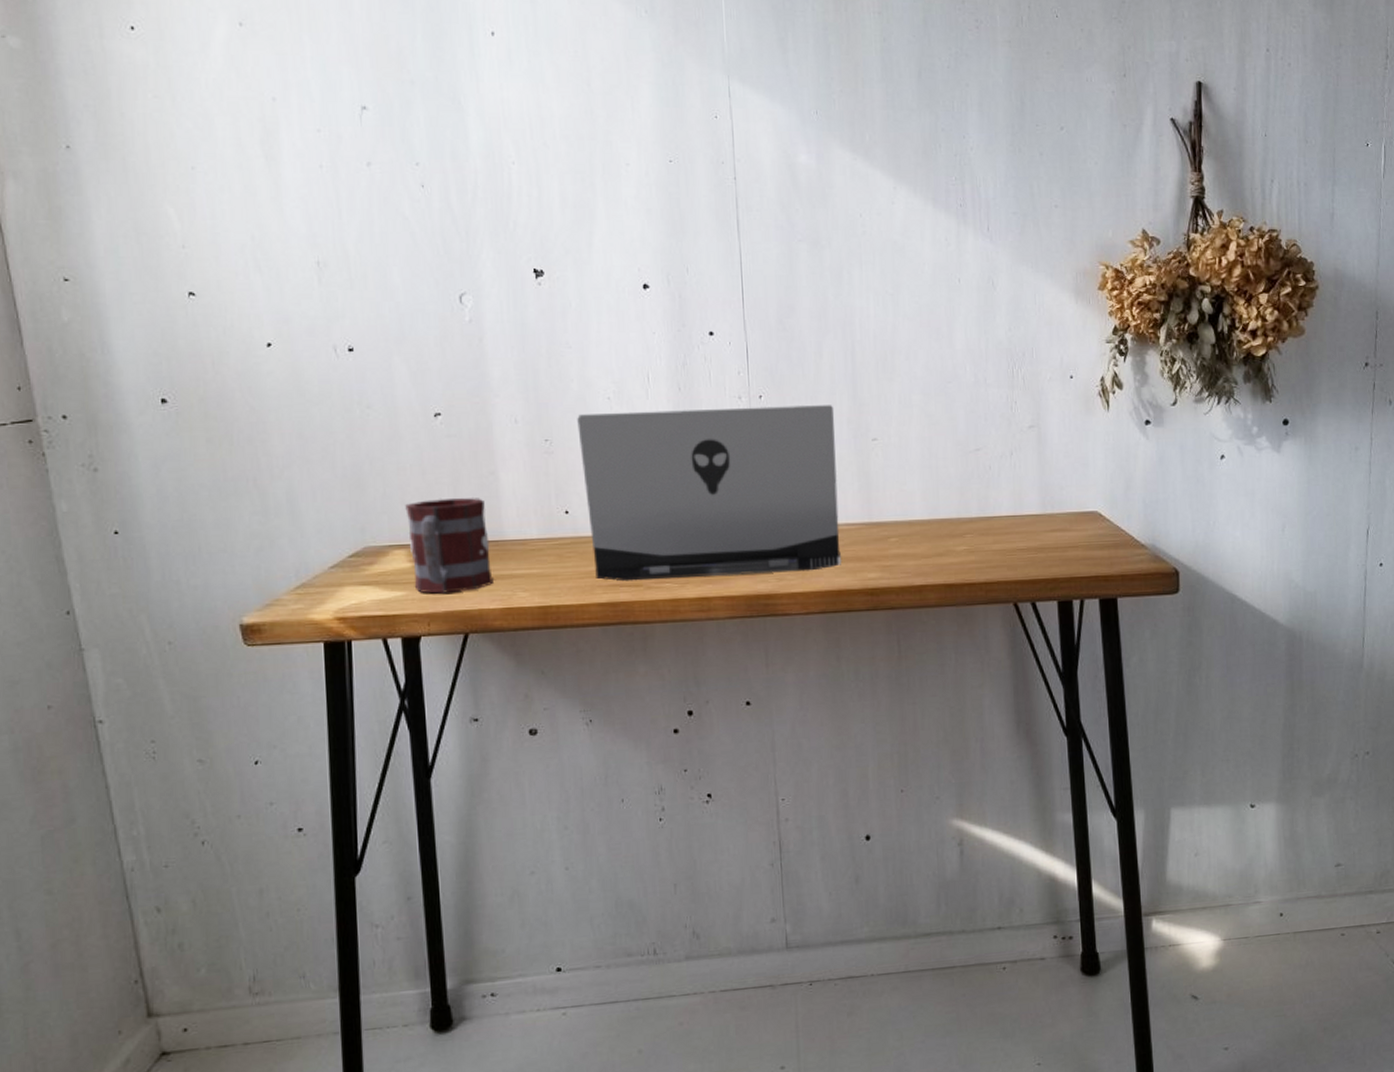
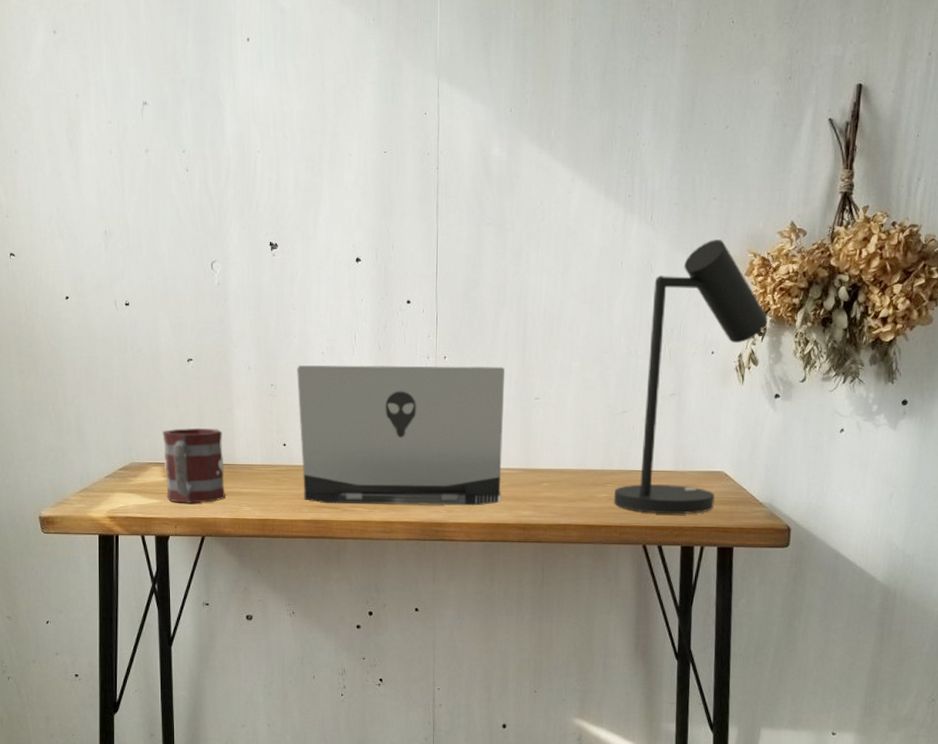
desk lamp: none [975,251,1128,565] -> present [614,239,767,514]

